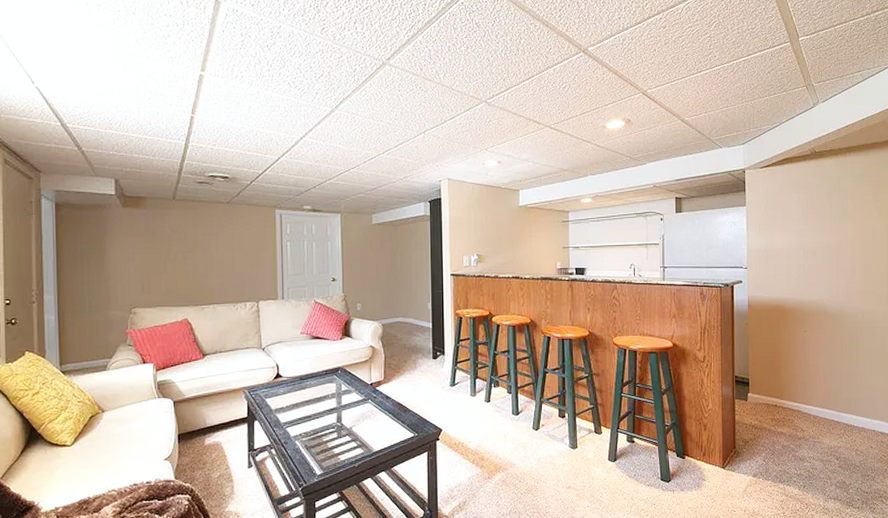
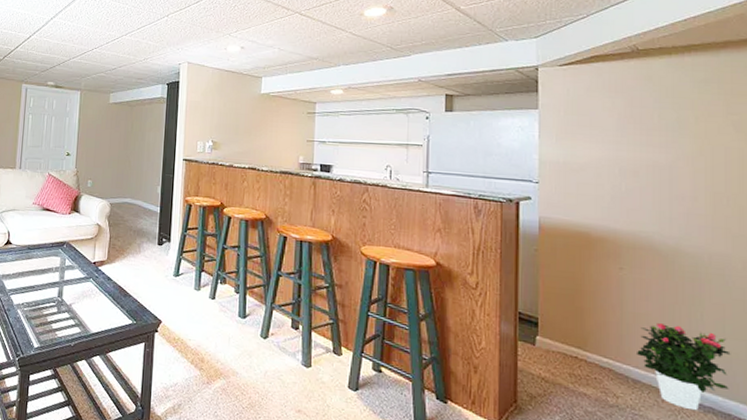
potted flower: none [816,370,875,432] -> present [637,323,731,411]

